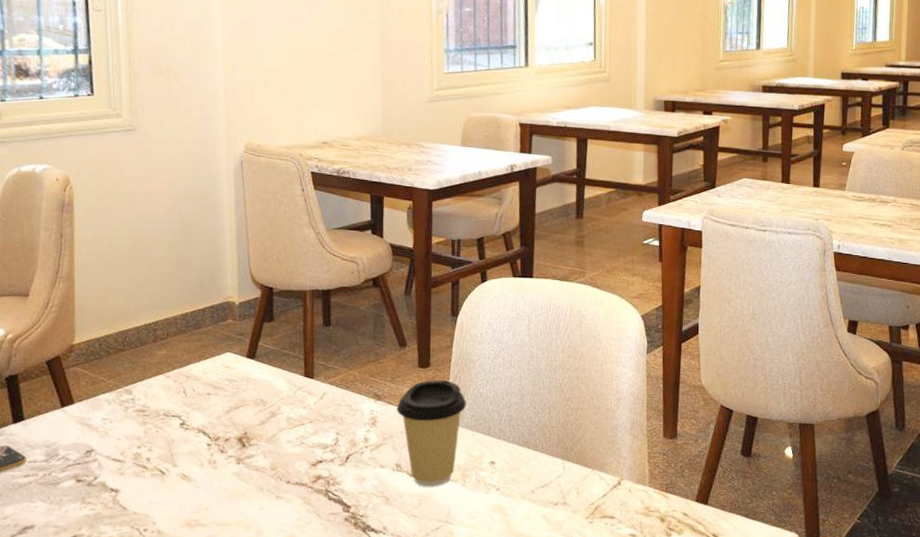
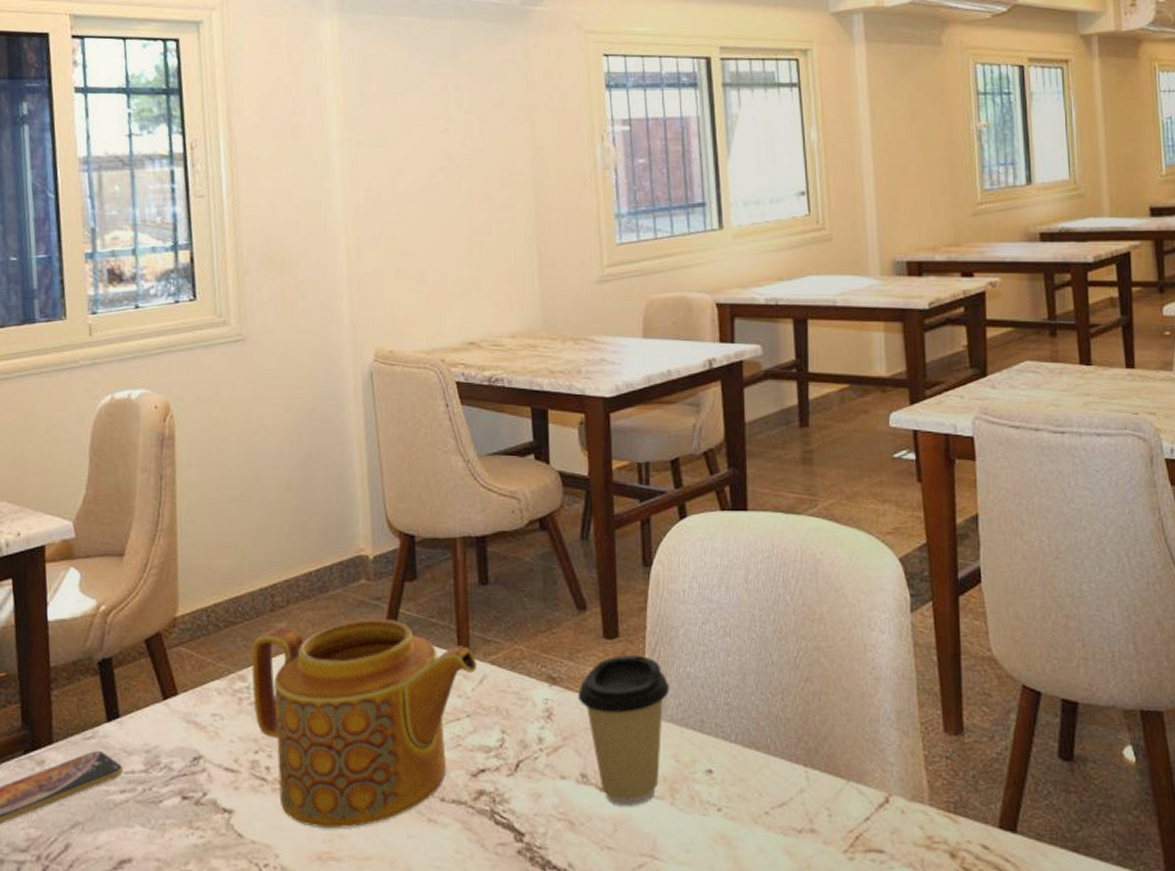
teapot: none [136,349,319,504] -> present [252,618,477,829]

